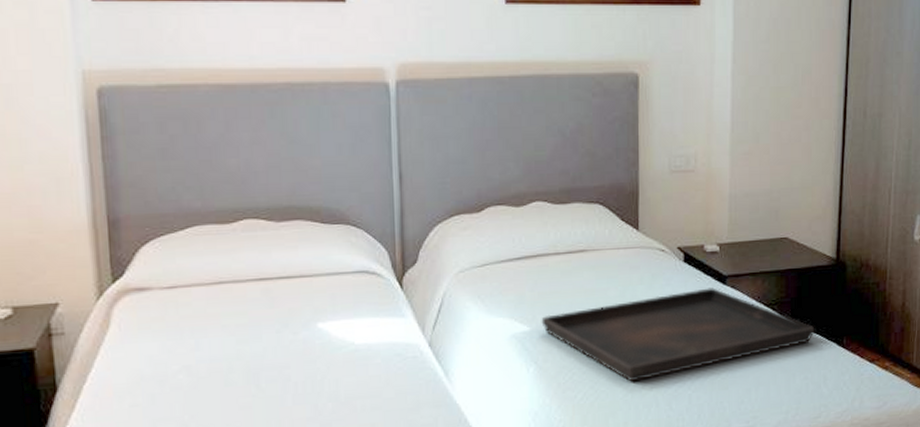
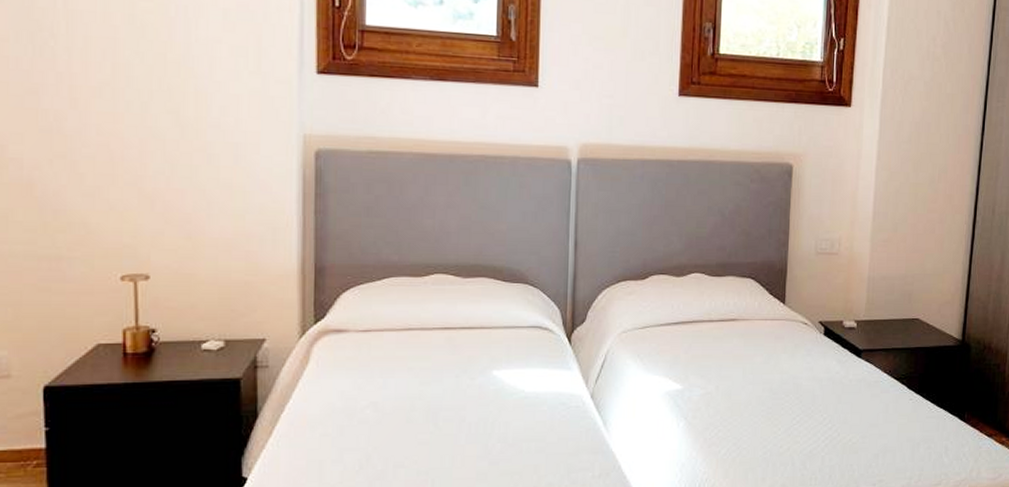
serving tray: present [541,288,815,382] -> none [693,360,940,441]

